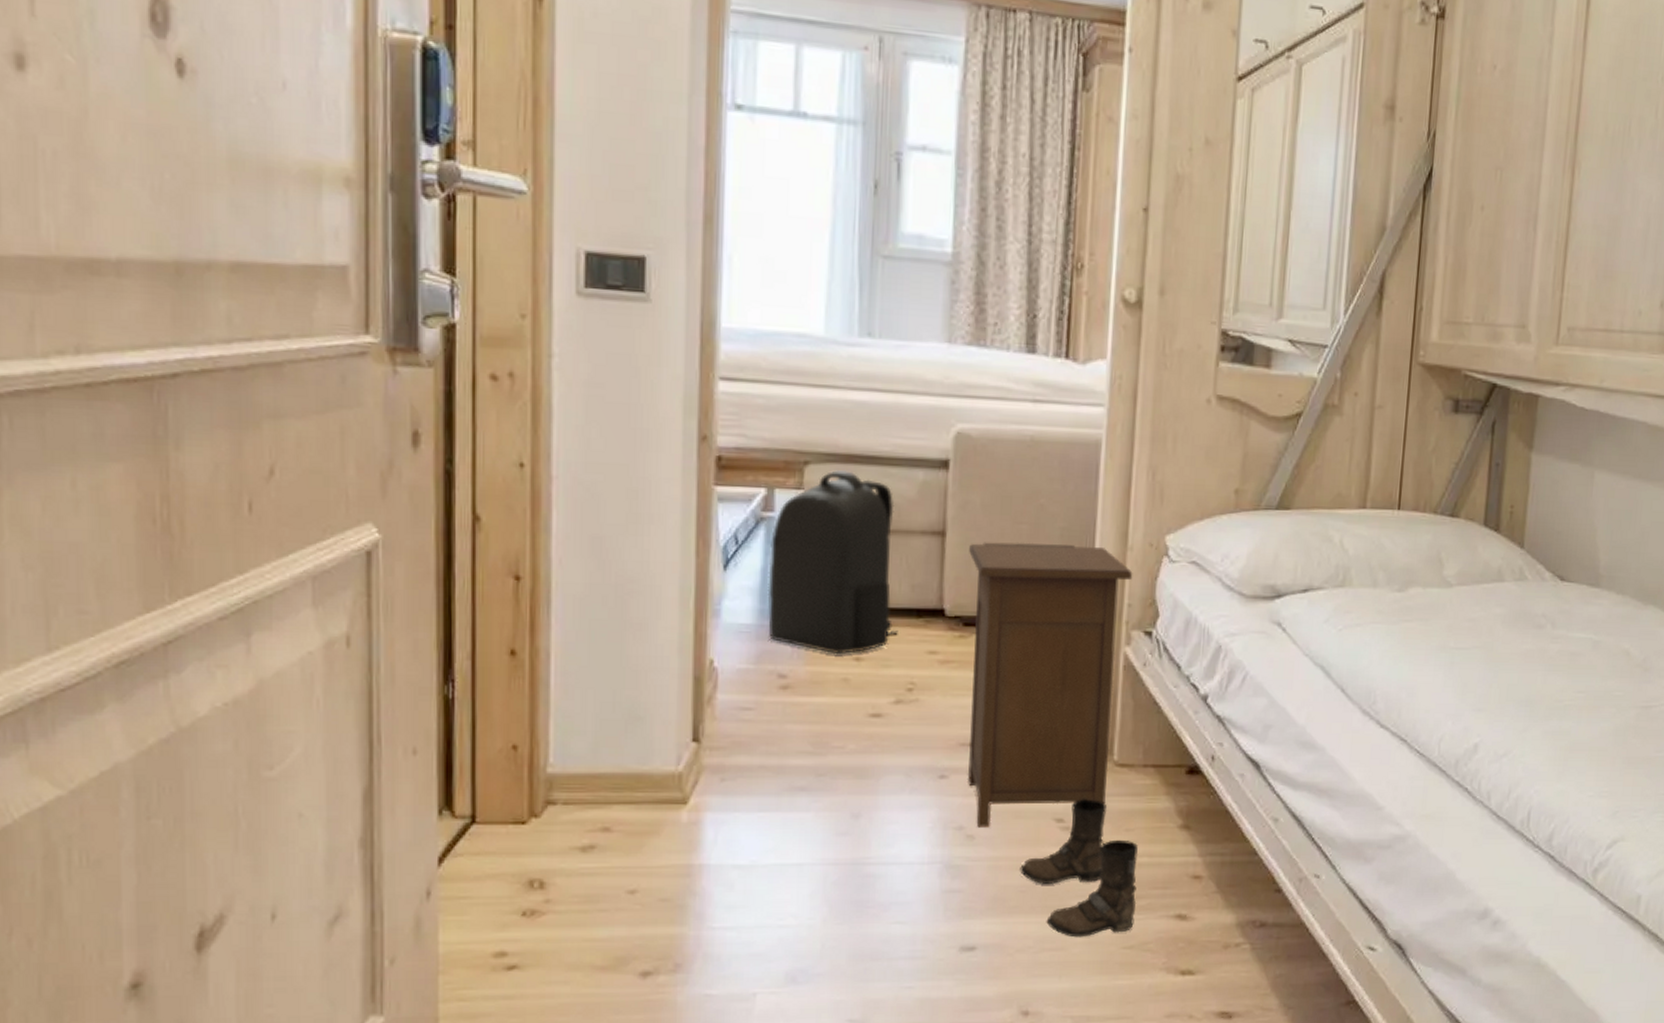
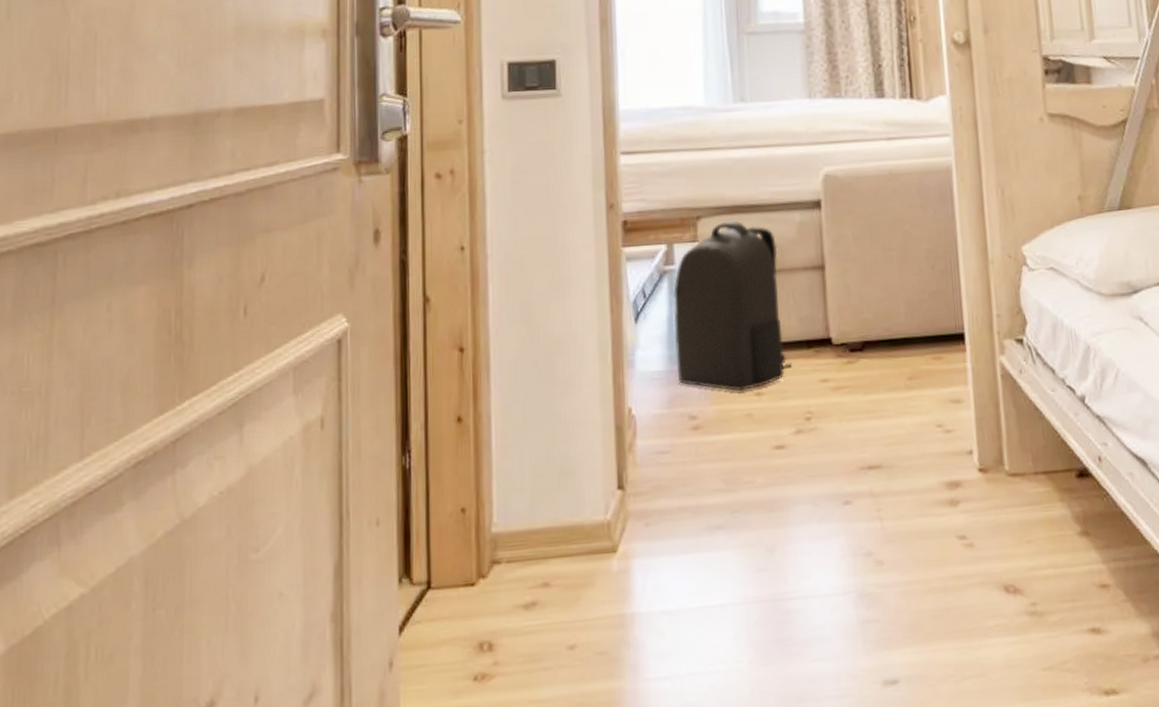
nightstand: present [967,542,1133,828] -> none [847,264,1003,552]
boots: present [1020,798,1138,938] -> none [930,512,1050,662]

